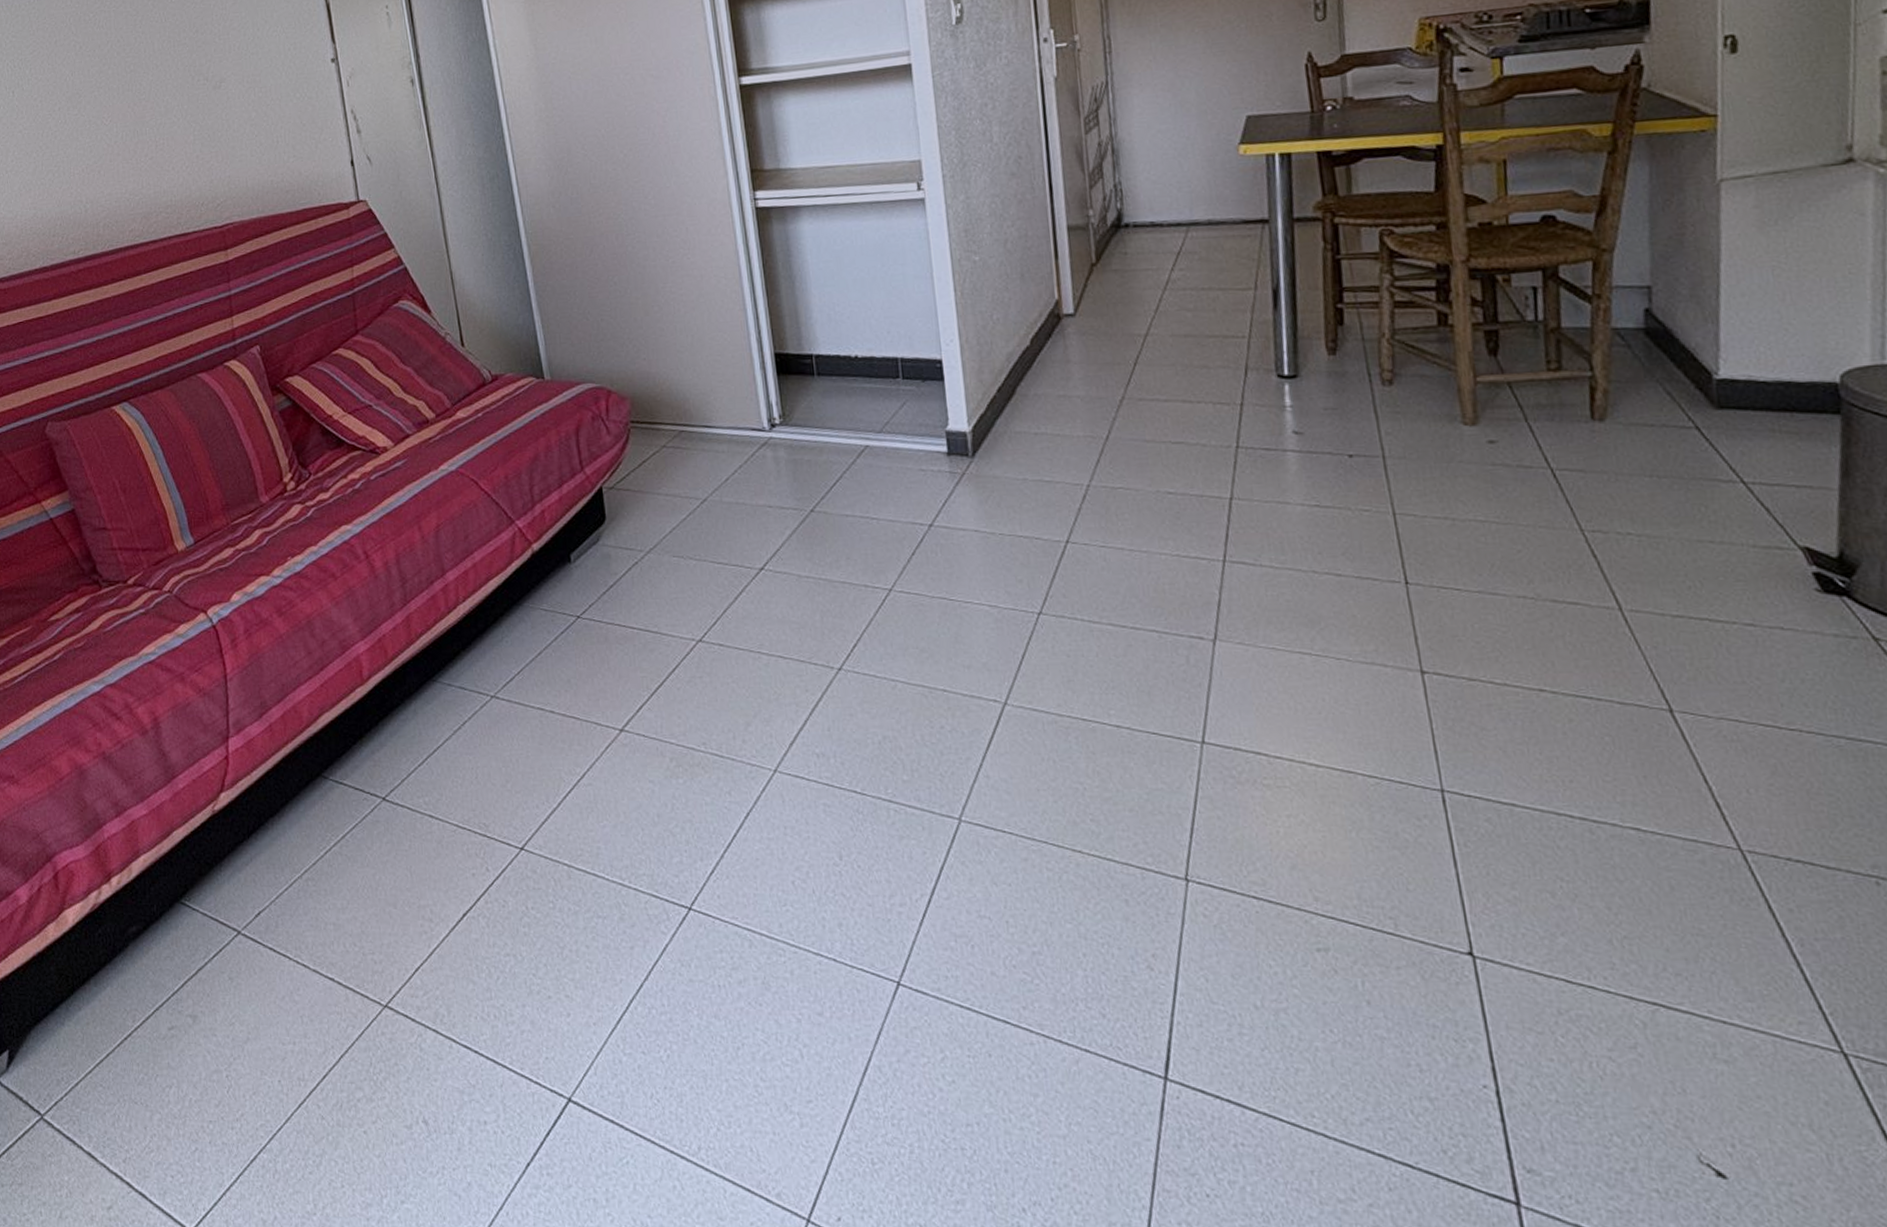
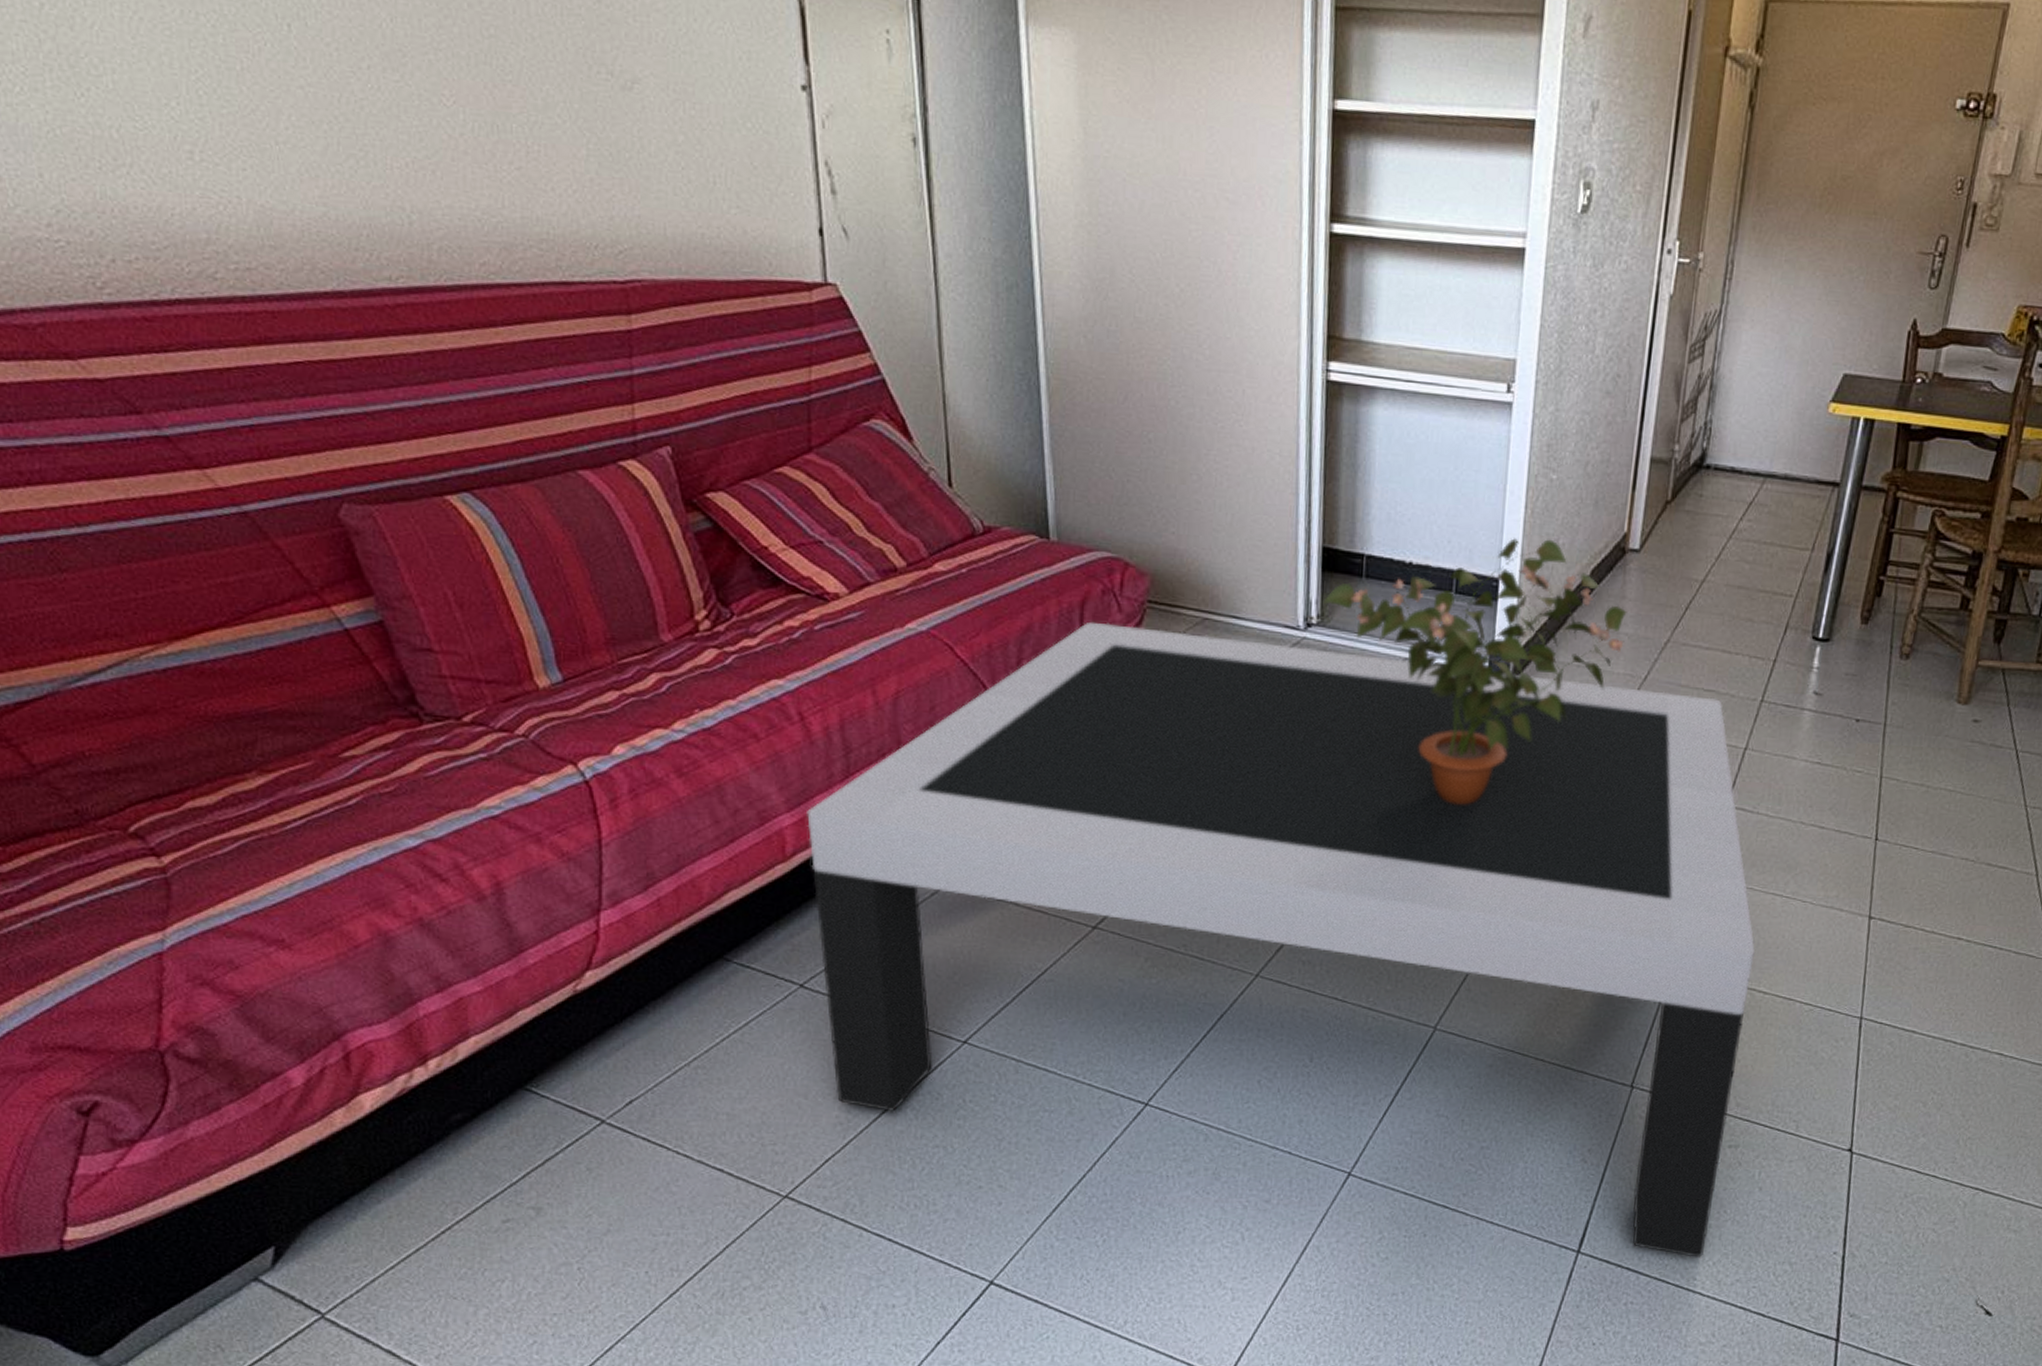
coffee table: none [376,445,1317,1089] -> present [807,621,1756,1258]
potted plant: none [782,316,1078,584] -> present [1323,538,1627,805]

